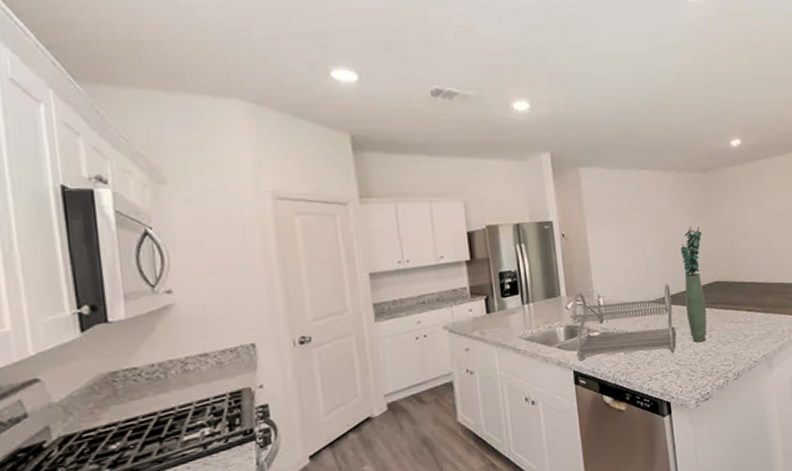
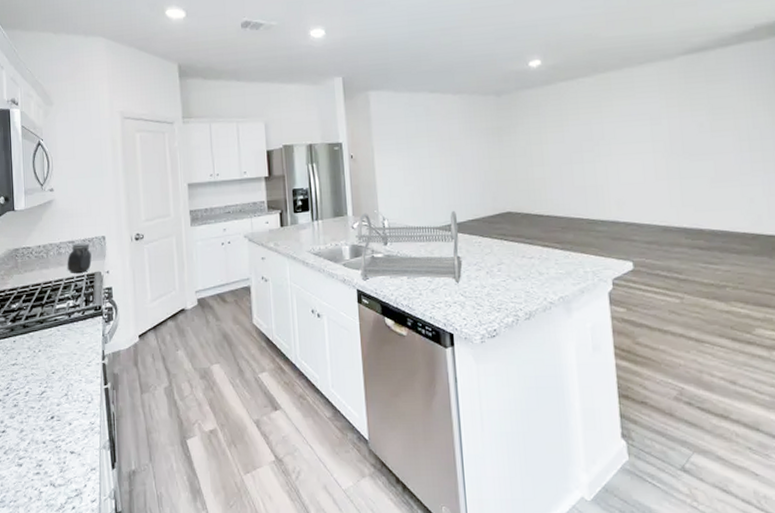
jar: none [198,354,236,394] -> present [67,243,92,273]
vase: present [680,226,707,343] -> none [469,152,496,276]

